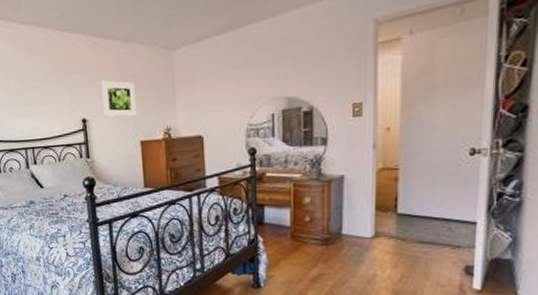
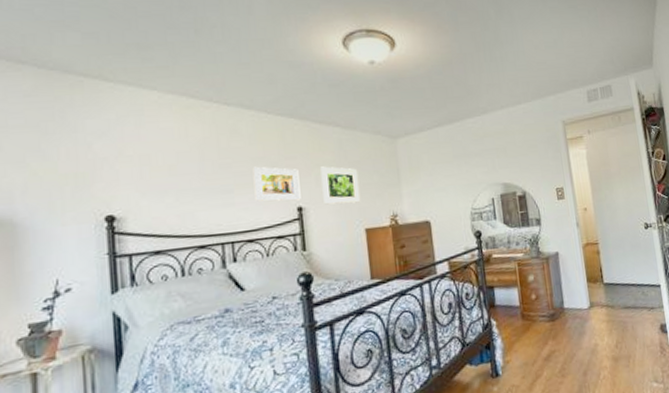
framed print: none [45,81,85,113] -> present [252,166,301,202]

